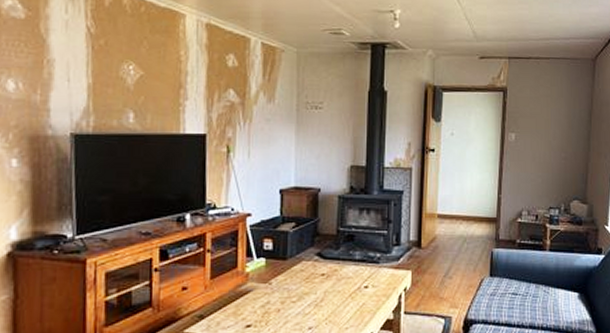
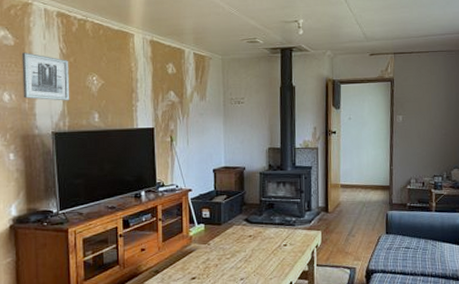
wall art: none [33,29,98,95] -> present [22,52,70,101]

